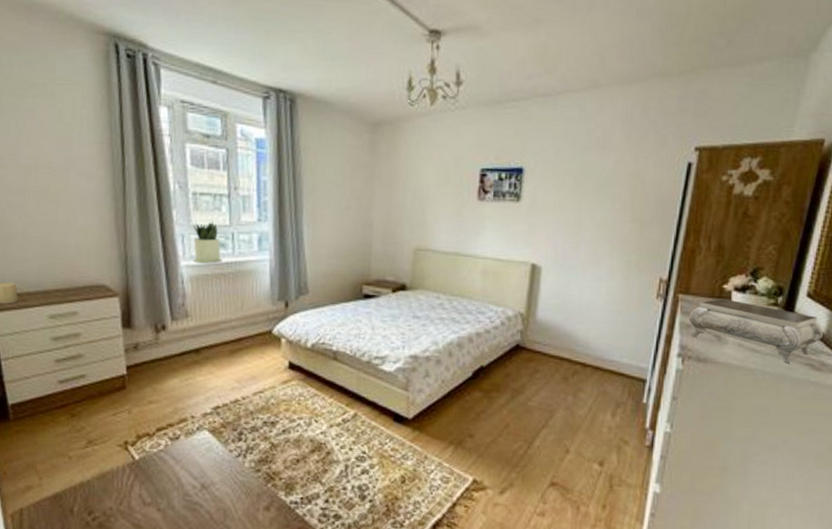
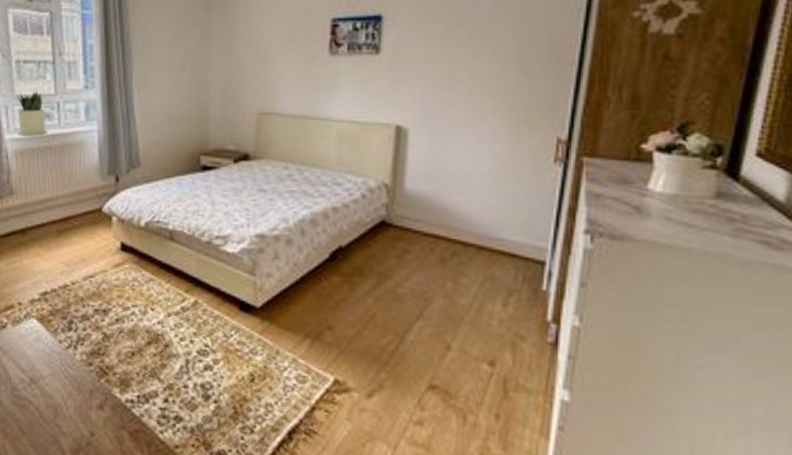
jewelry box: present [688,299,823,364] -> none [596,161,781,241]

